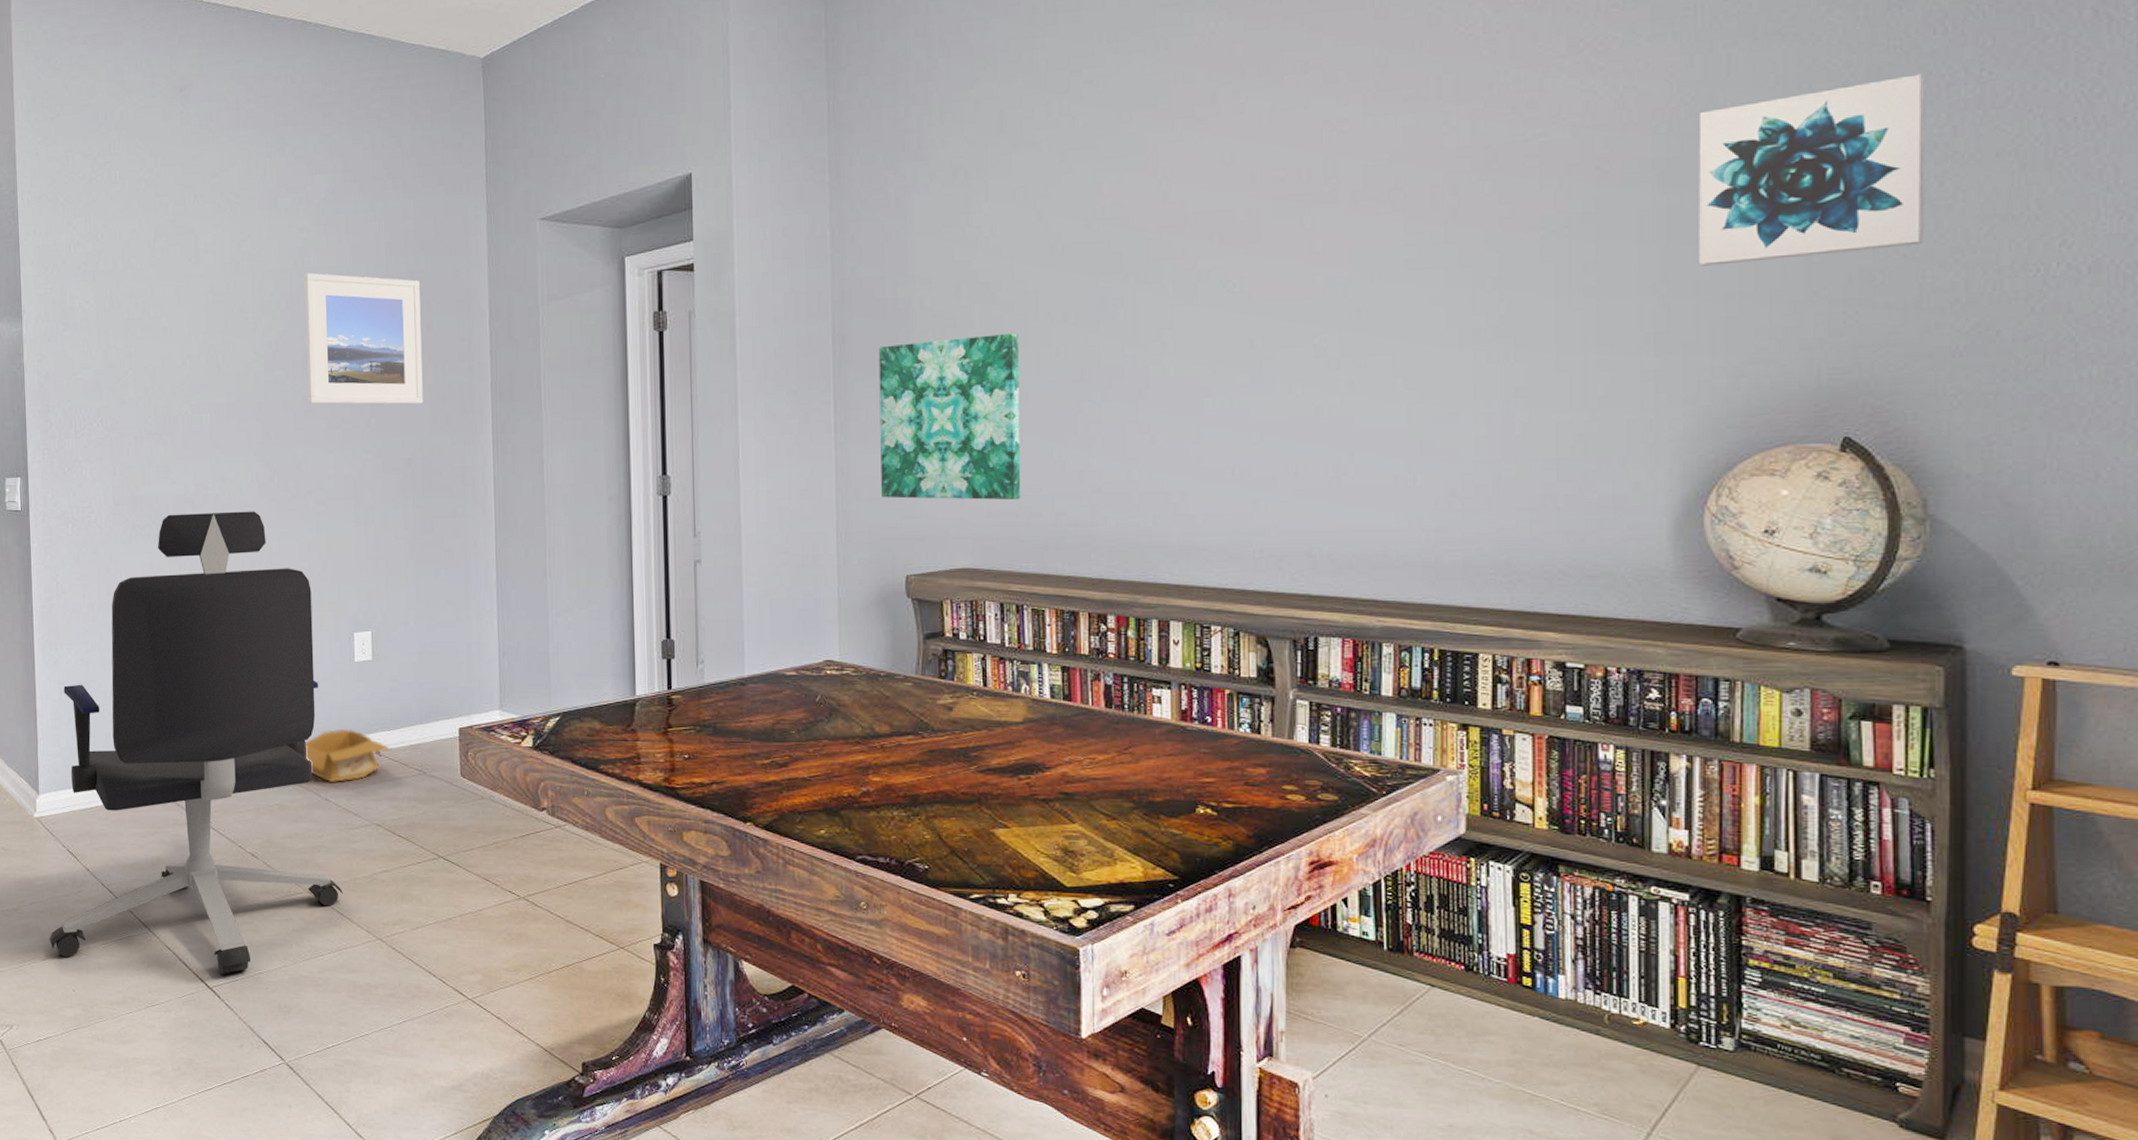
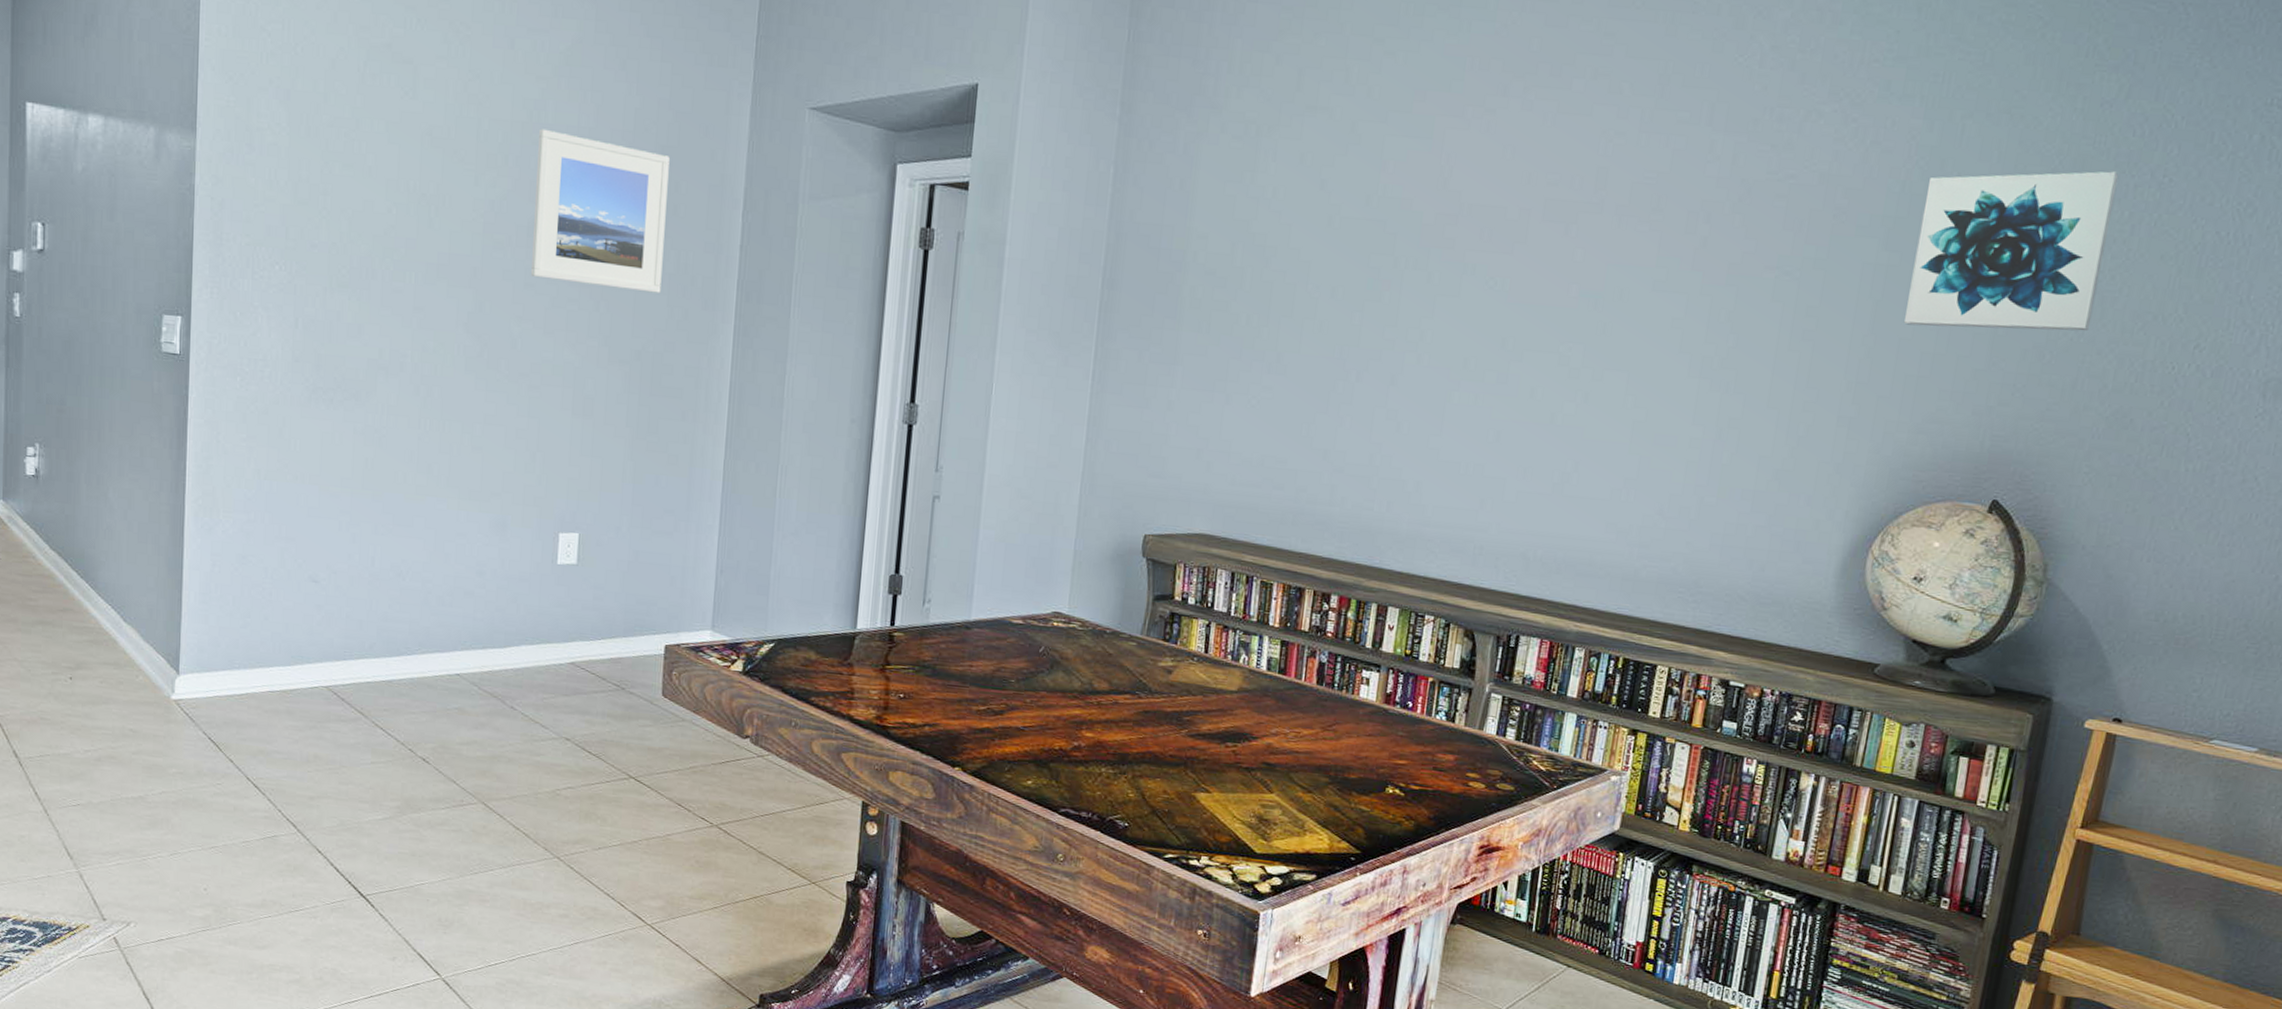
office chair: present [49,511,343,975] -> none [180,379,521,884]
cardboard box: present [305,728,391,782] -> none [492,633,589,690]
wall art: present [878,333,1021,500] -> none [1130,297,1286,470]

